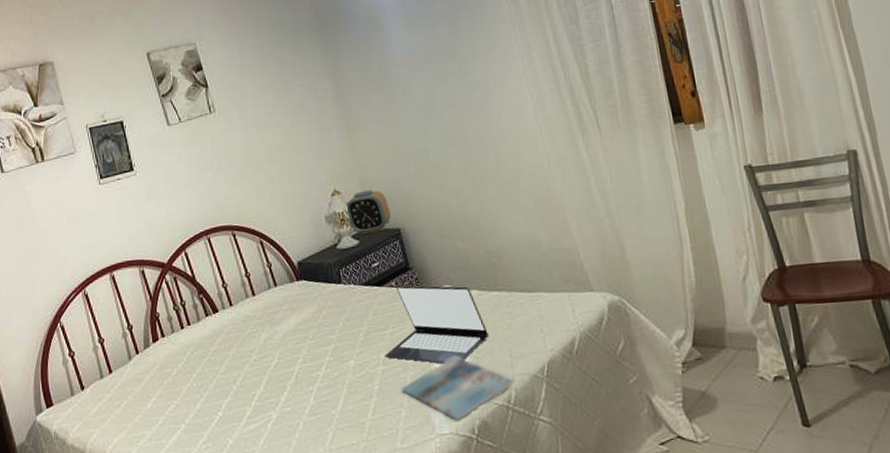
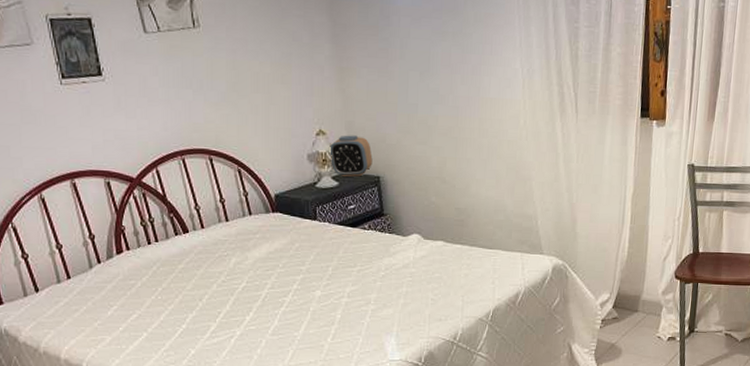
laptop: present [385,285,490,364] -> none [350,228,448,301]
magazine: present [400,355,515,421] -> none [361,296,463,350]

